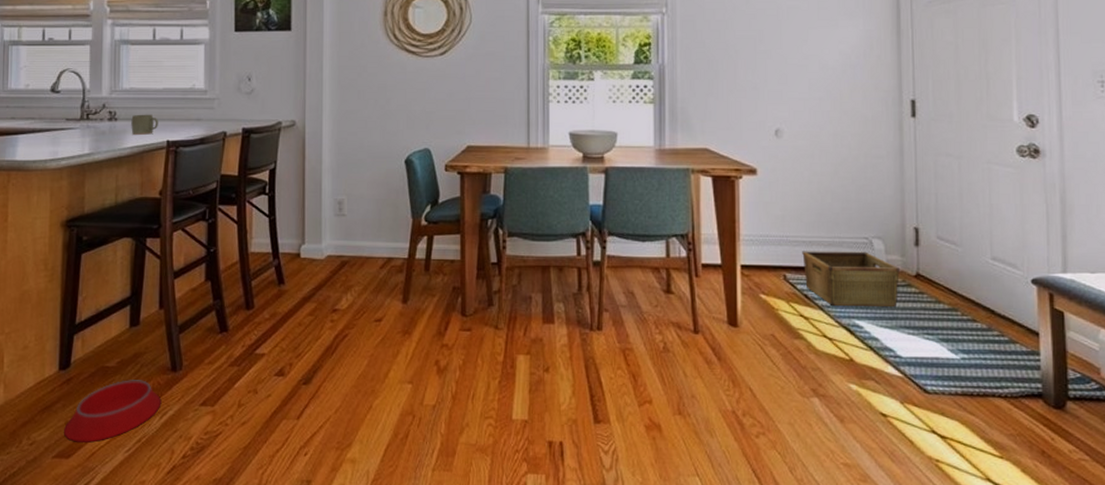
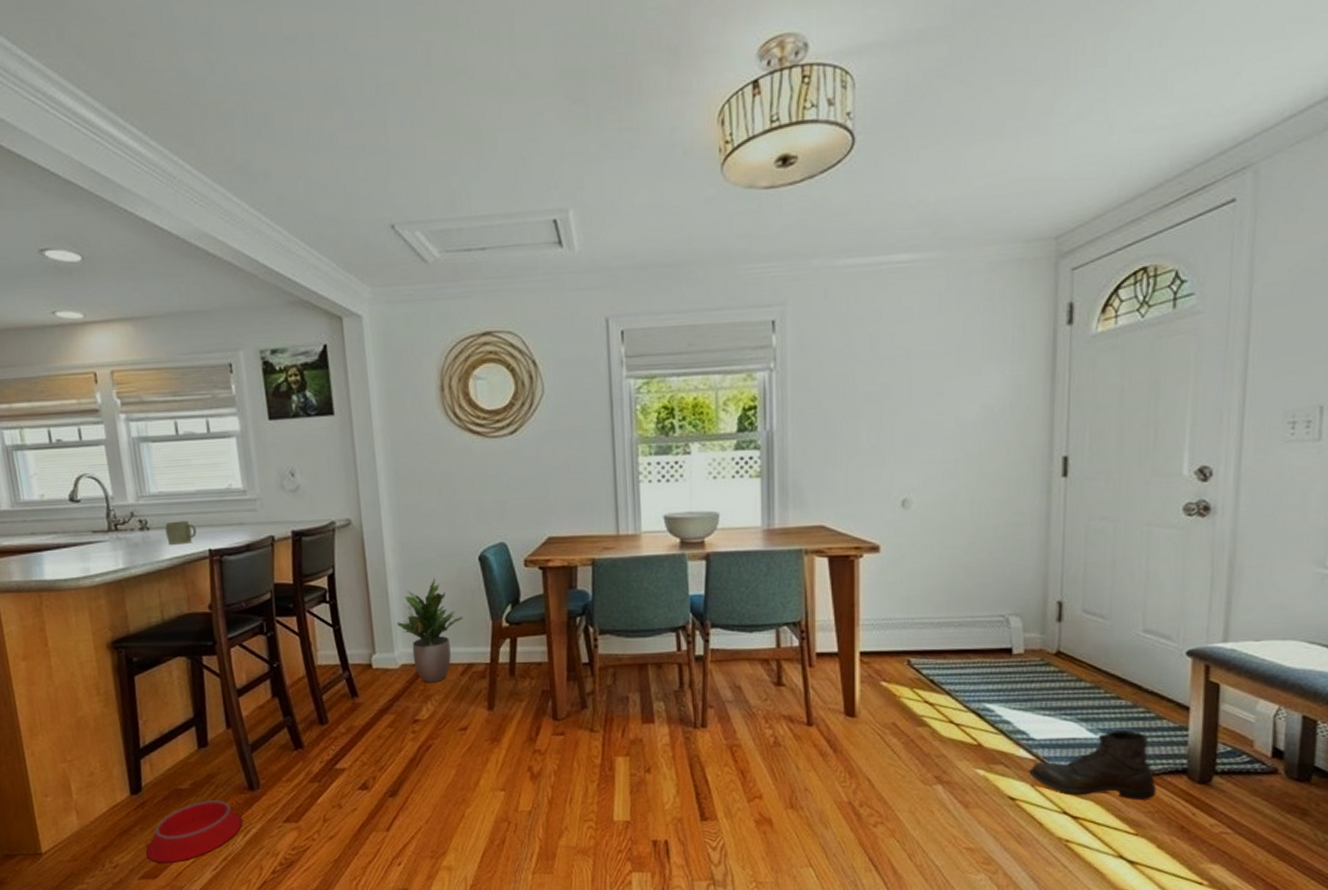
potted plant: none [326,177,387,275] -> present [396,578,464,683]
hamper: present [802,251,901,308] -> none [929,630,1039,690]
boot: none [897,352,1016,422] -> present [1028,730,1157,799]

